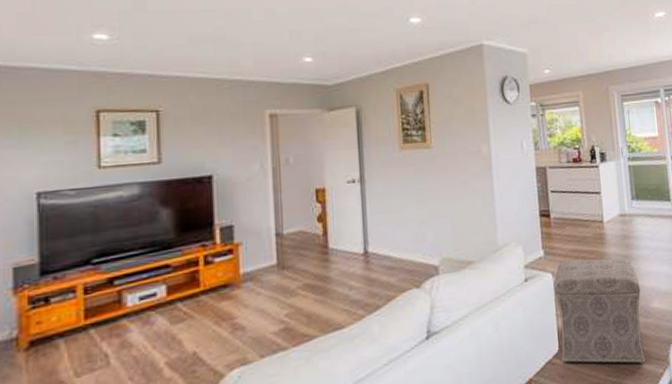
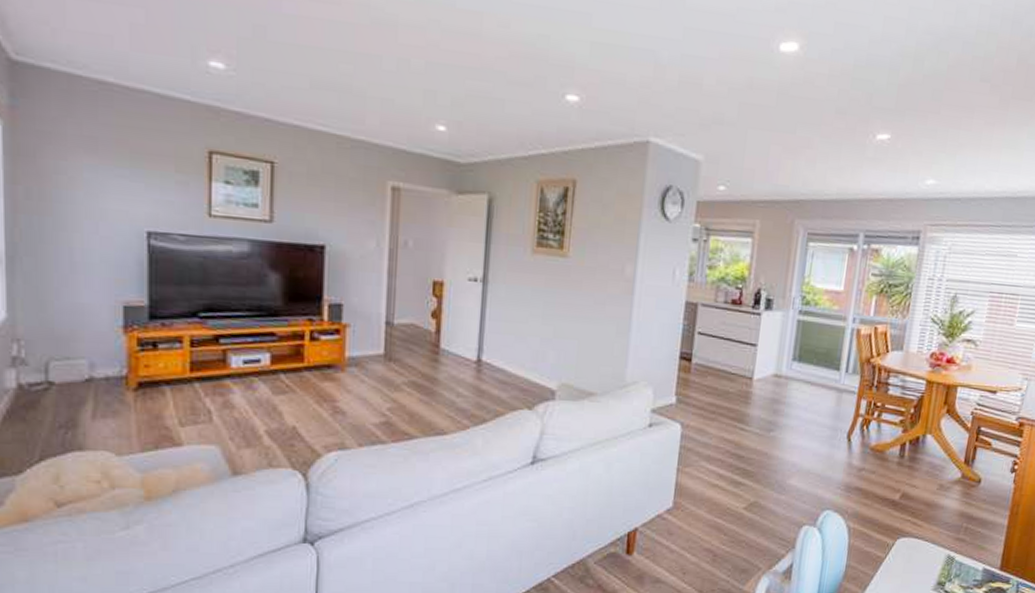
ottoman: present [553,258,646,364] -> none [673,413,780,540]

